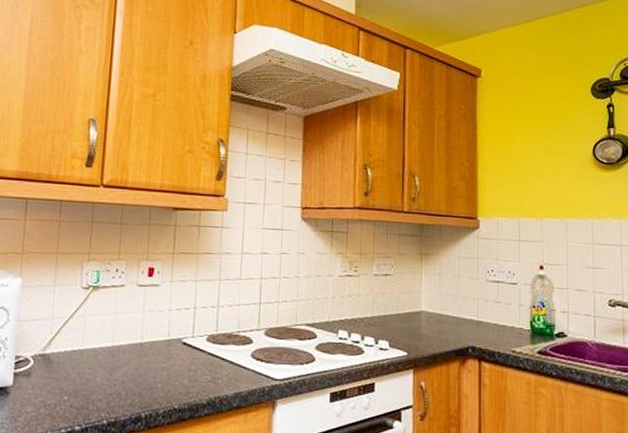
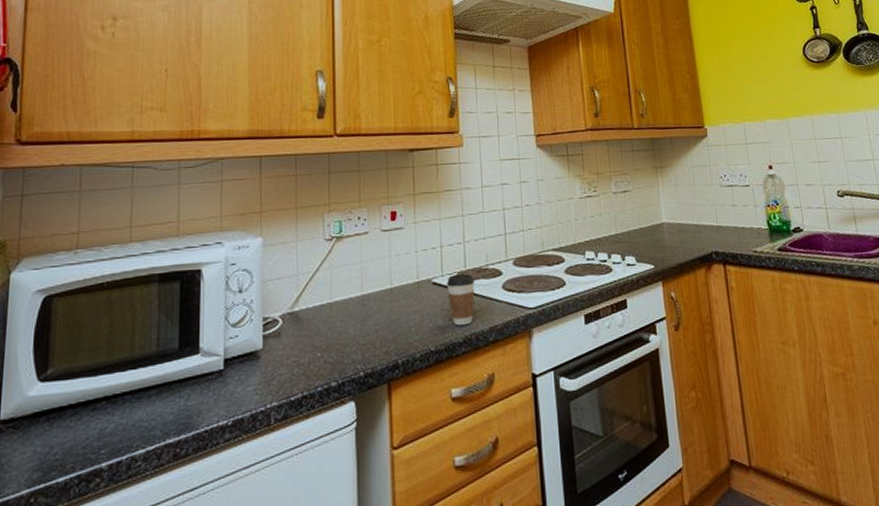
coffee cup: none [196,337,225,388] -> present [447,274,475,326]

